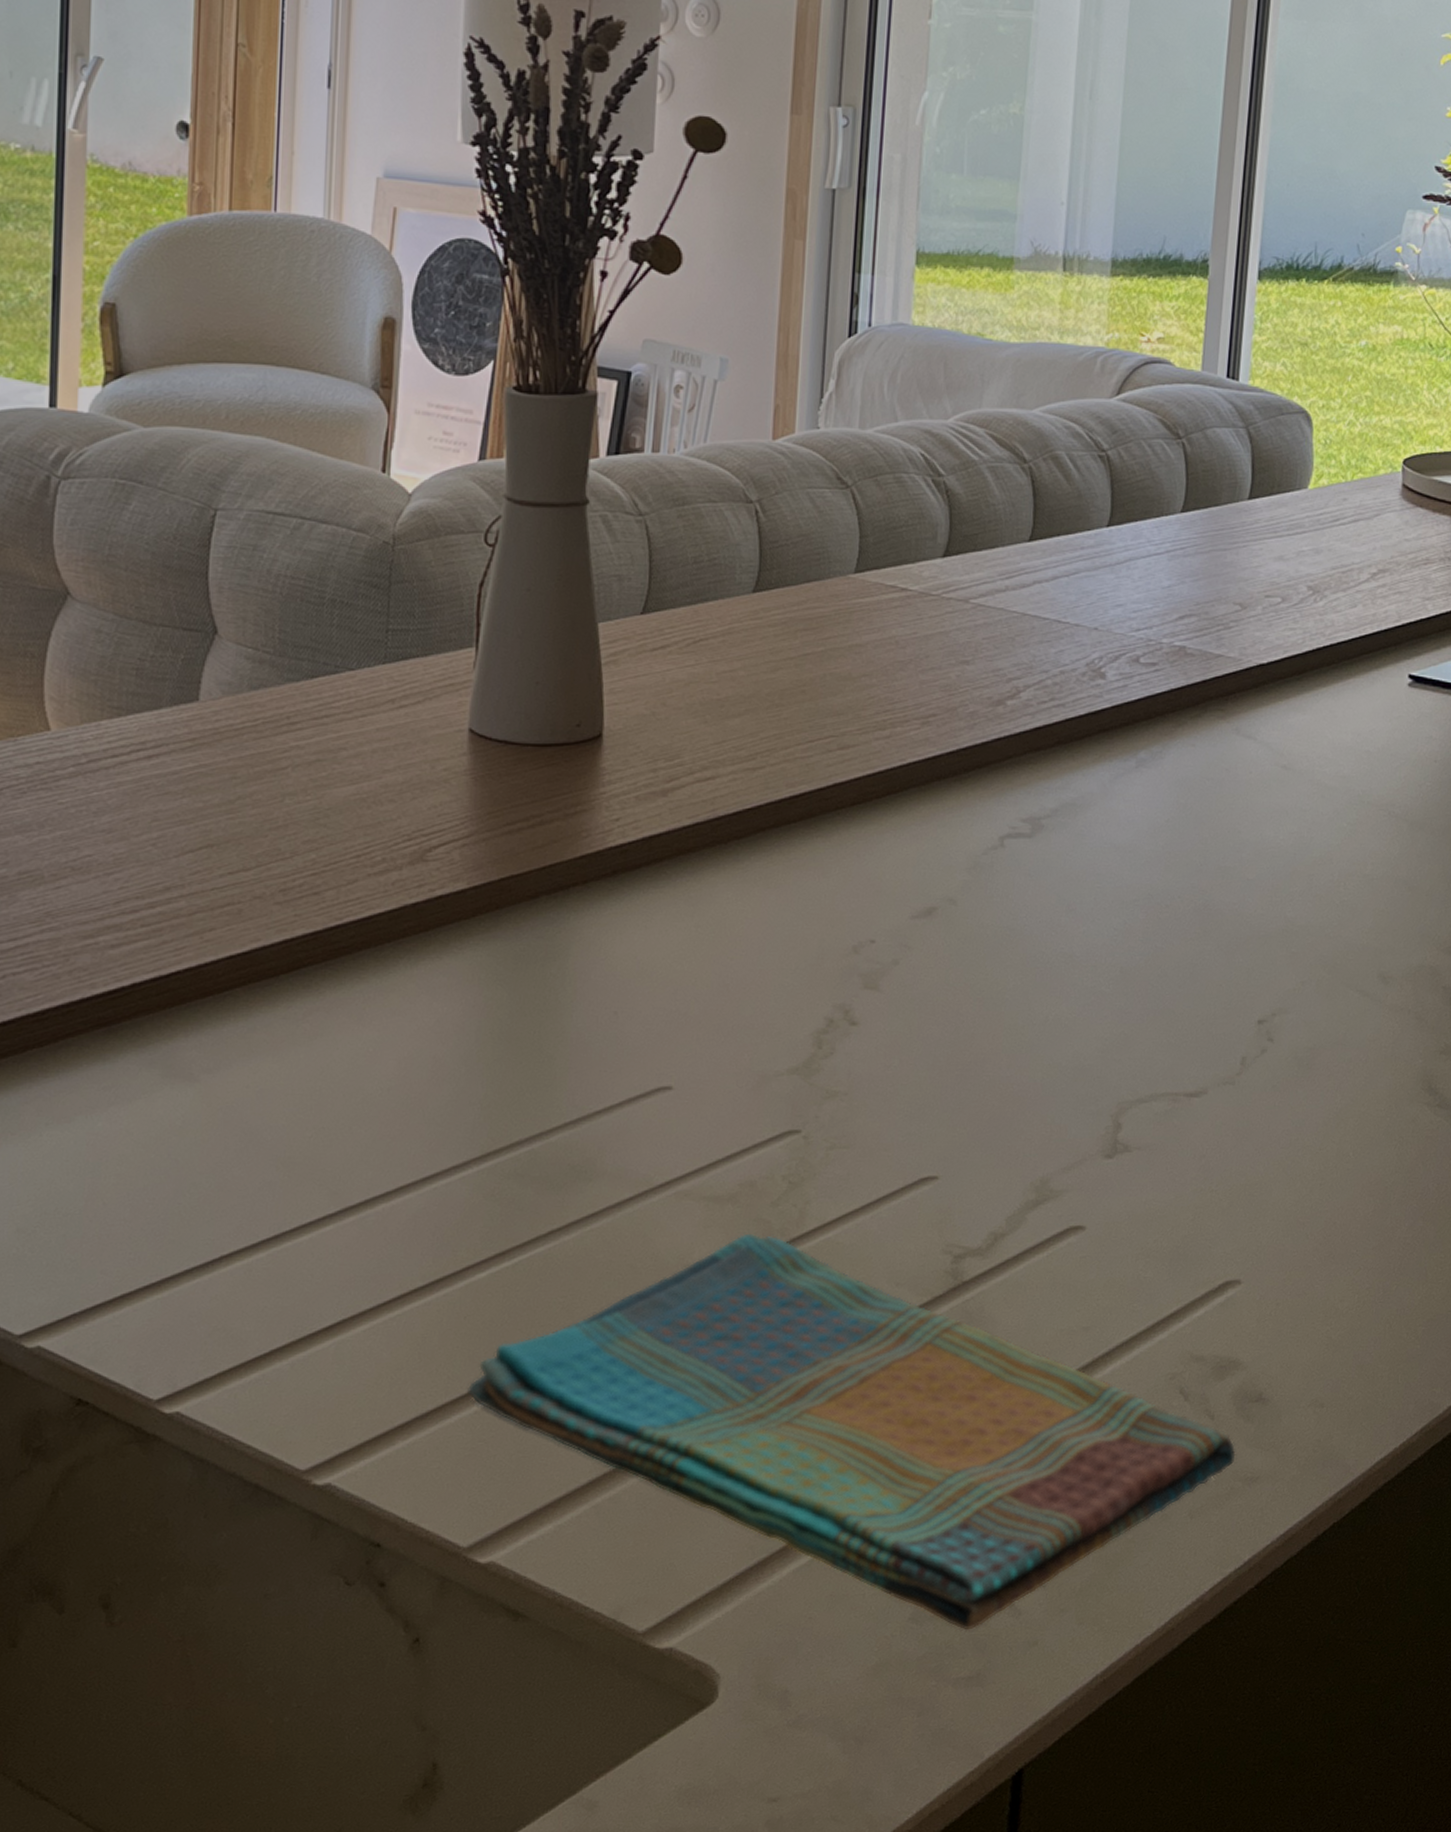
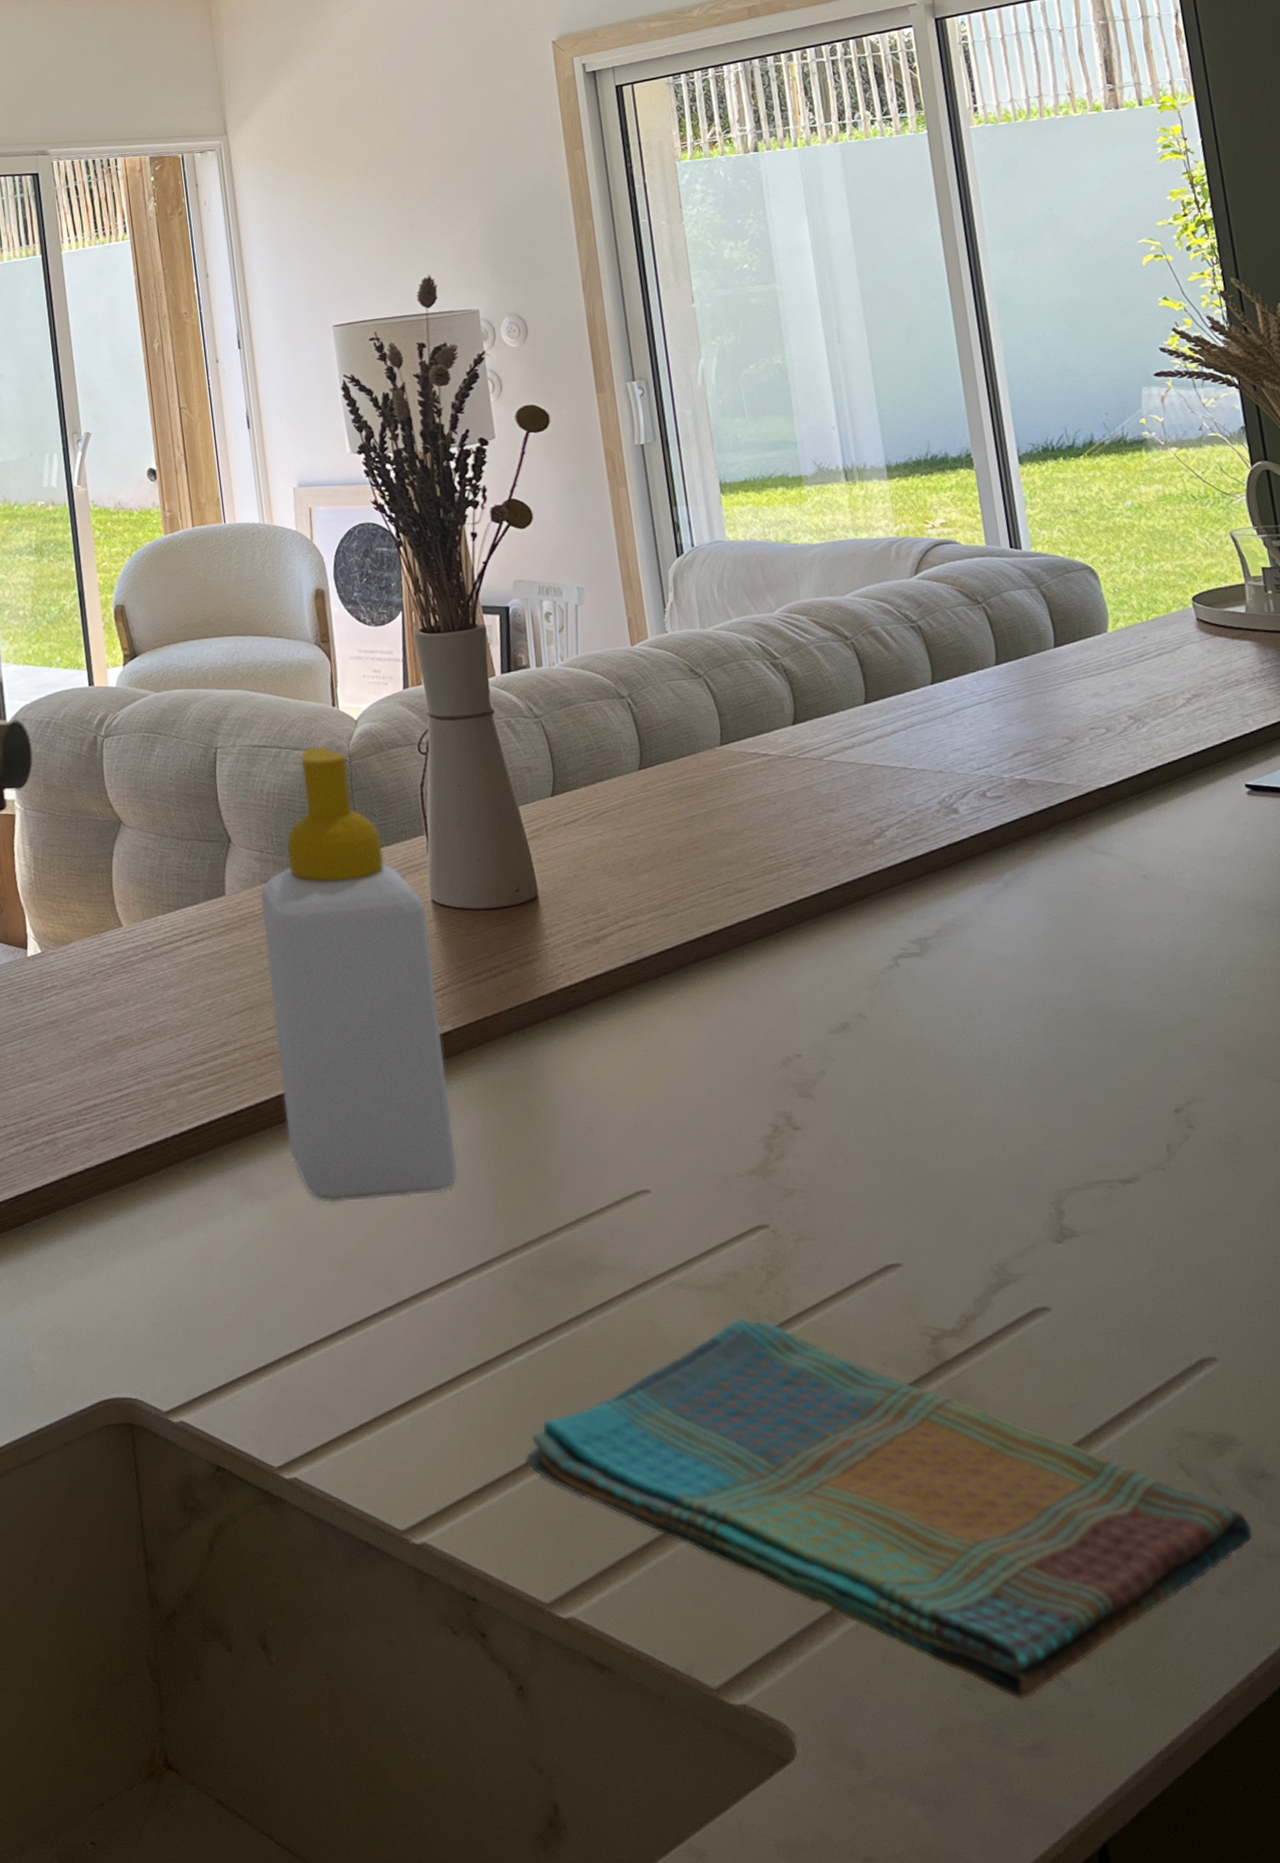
soap bottle: none [233,522,459,1090] -> present [259,746,459,1203]

